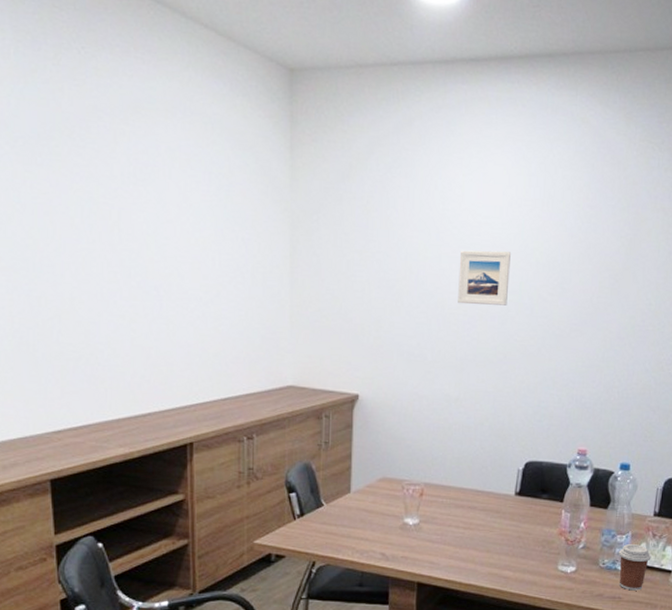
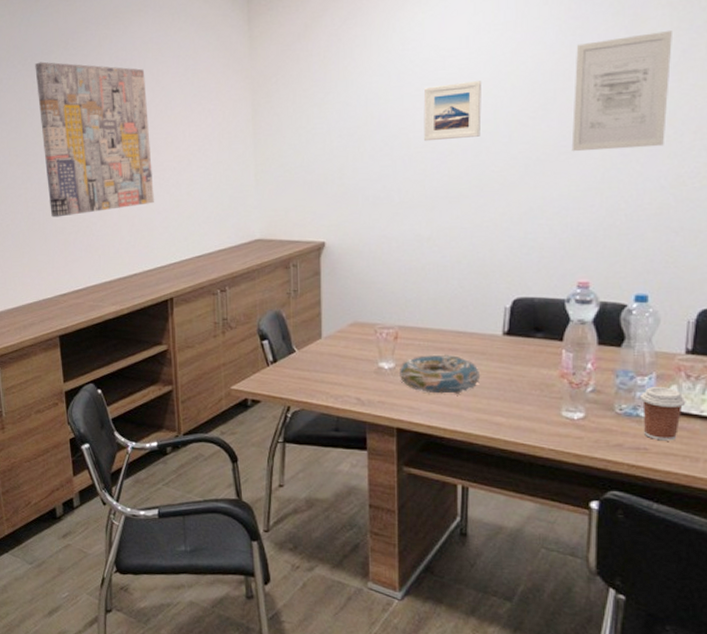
wall art: none [28,147,175,339] -> present [35,61,154,218]
decorative bowl: none [423,511,494,550] -> present [400,354,481,394]
wall art: none [581,231,663,335] -> present [571,31,672,152]

